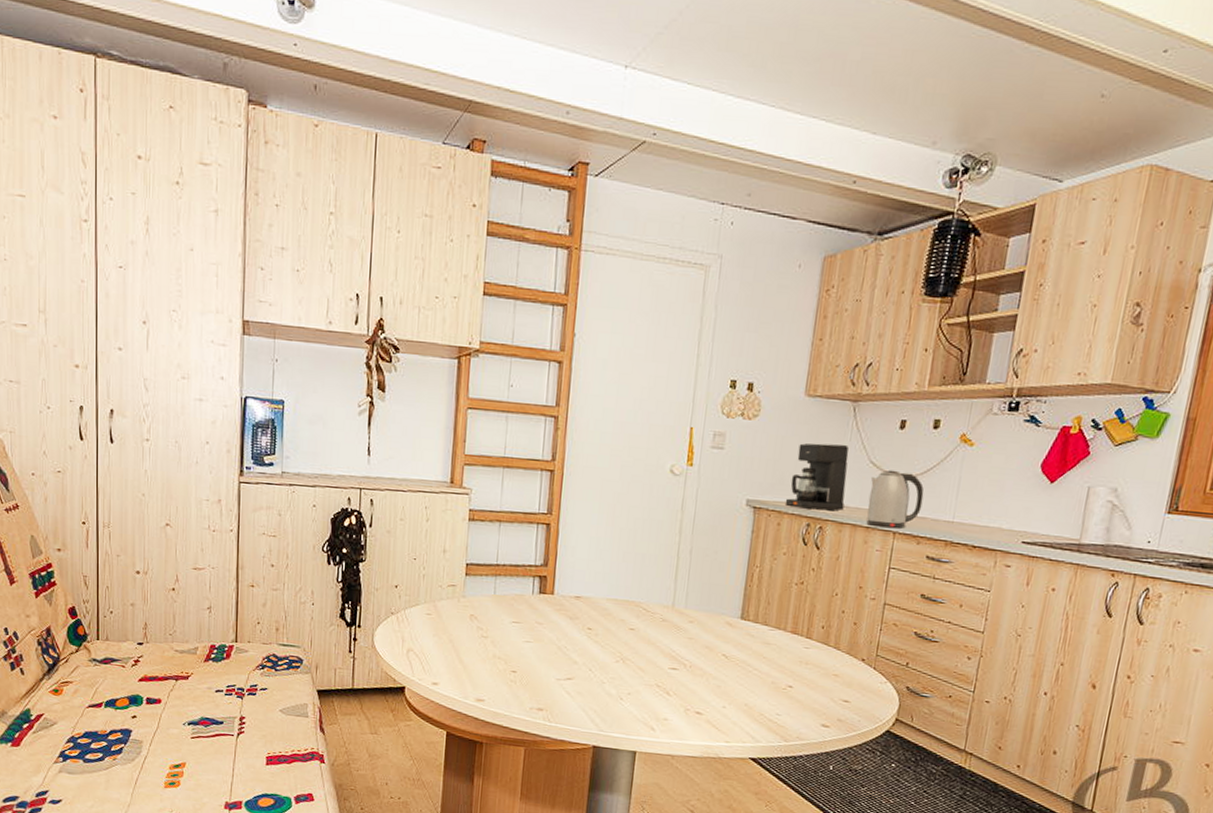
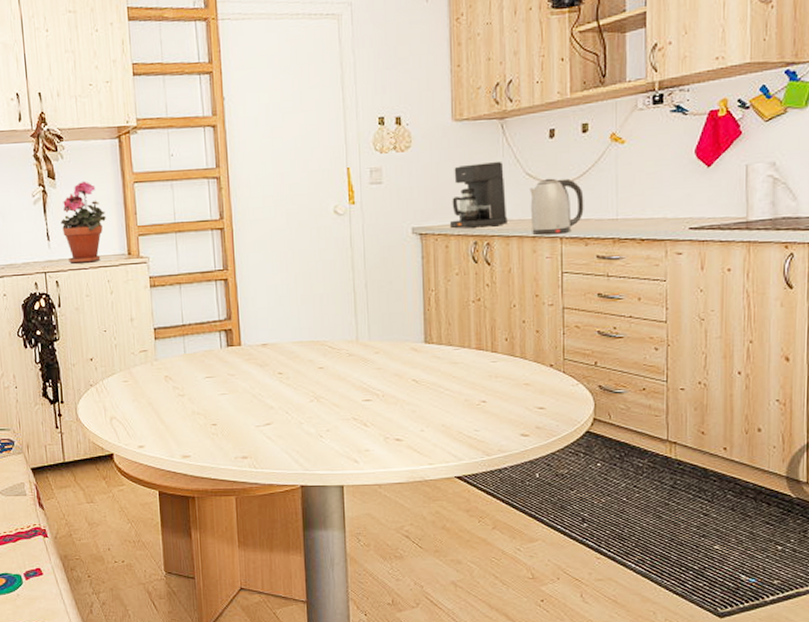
potted plant: none [384,398,433,486] -> present [60,180,106,265]

